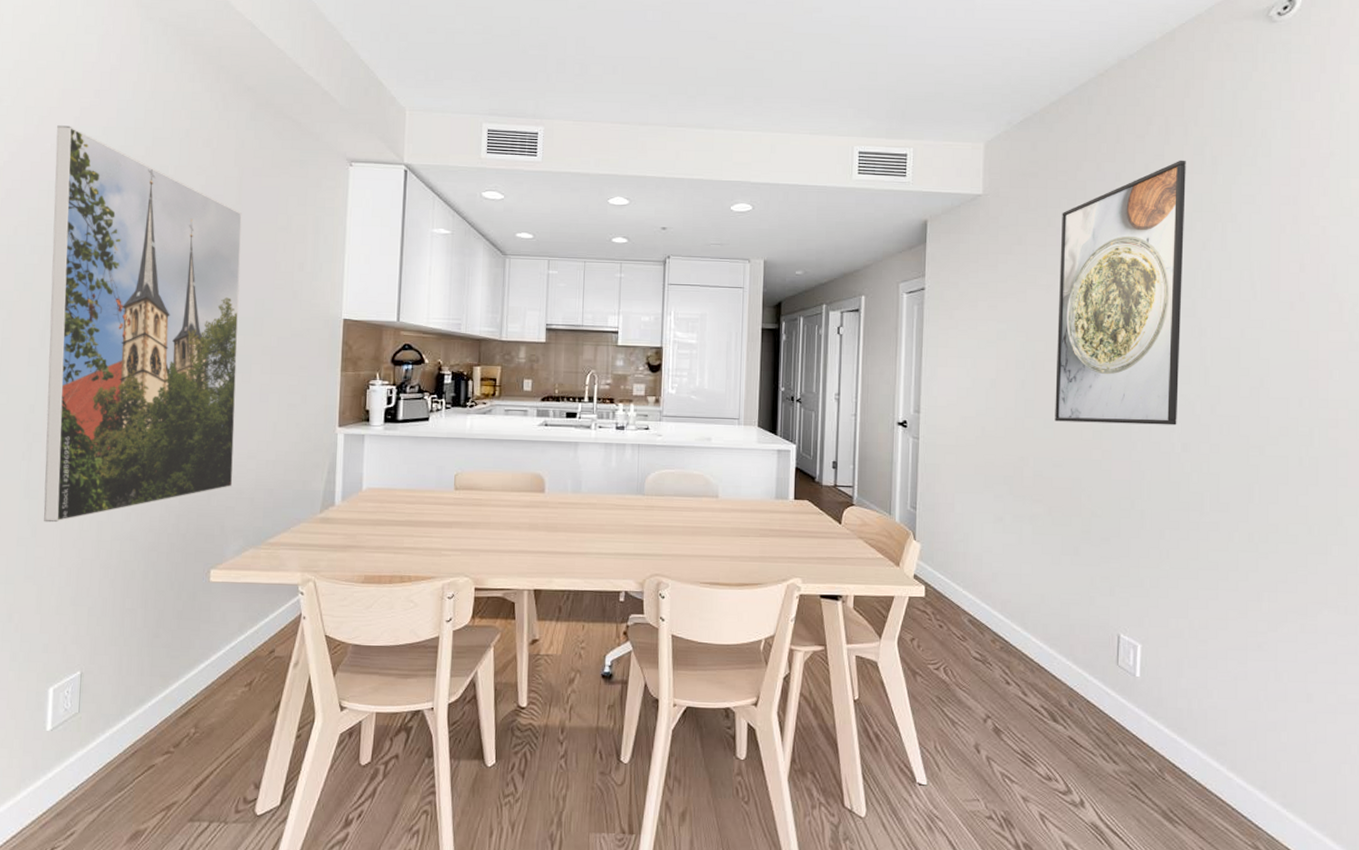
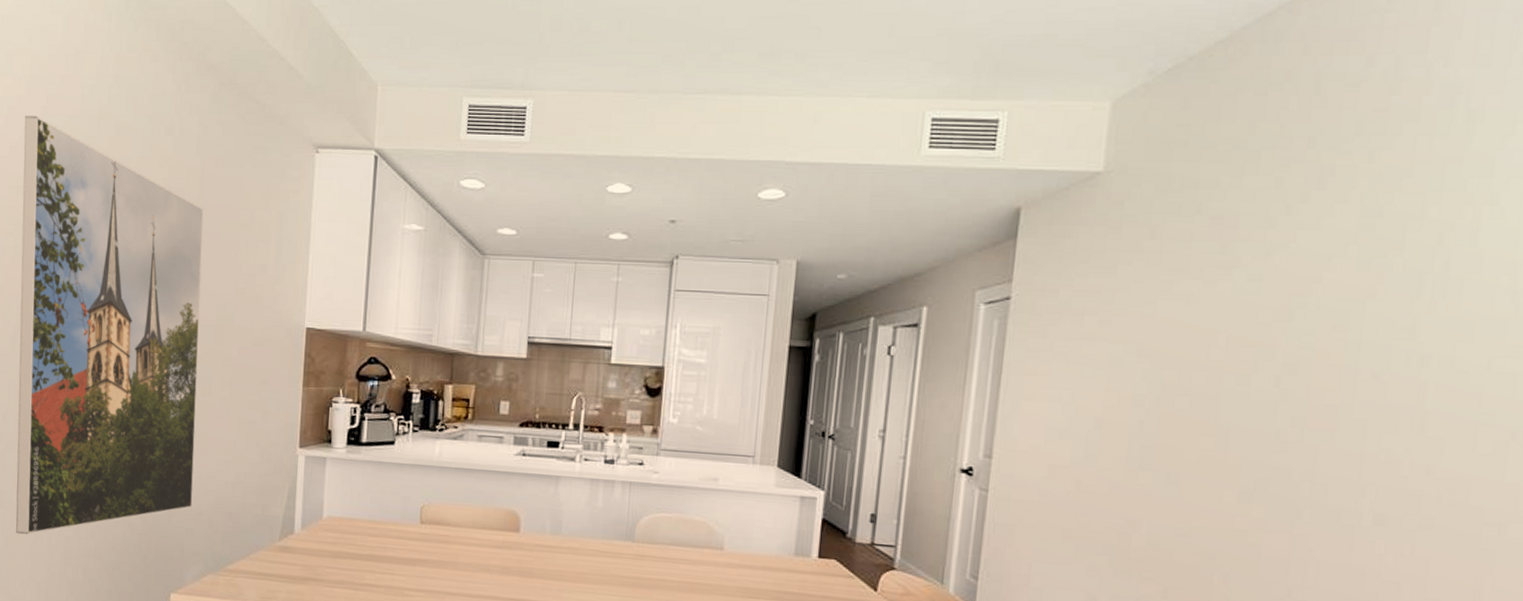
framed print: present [1055,160,1186,425] -> none [1183,116,1424,489]

